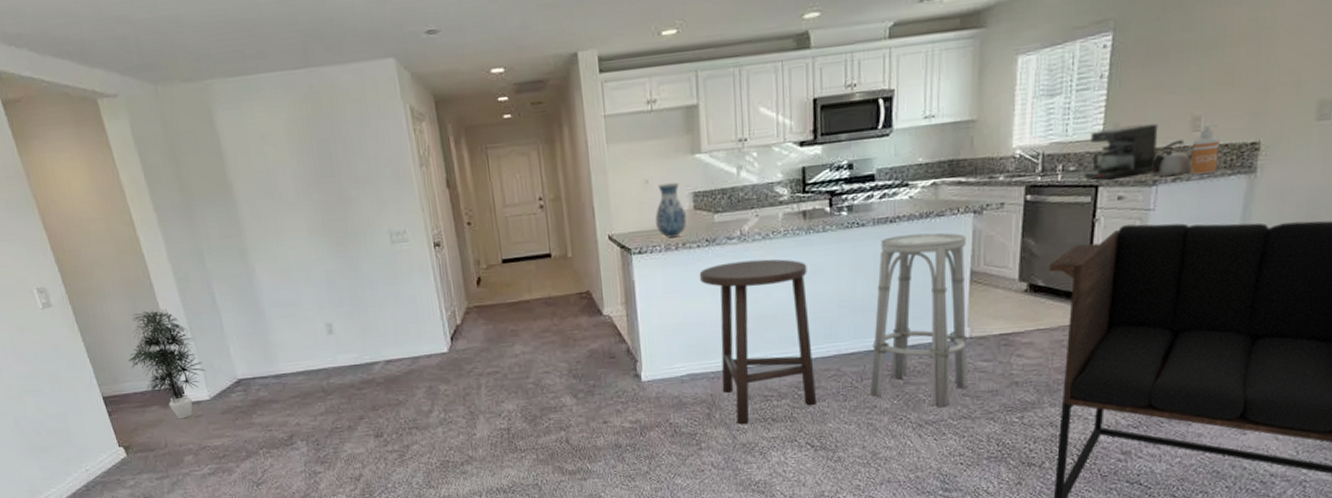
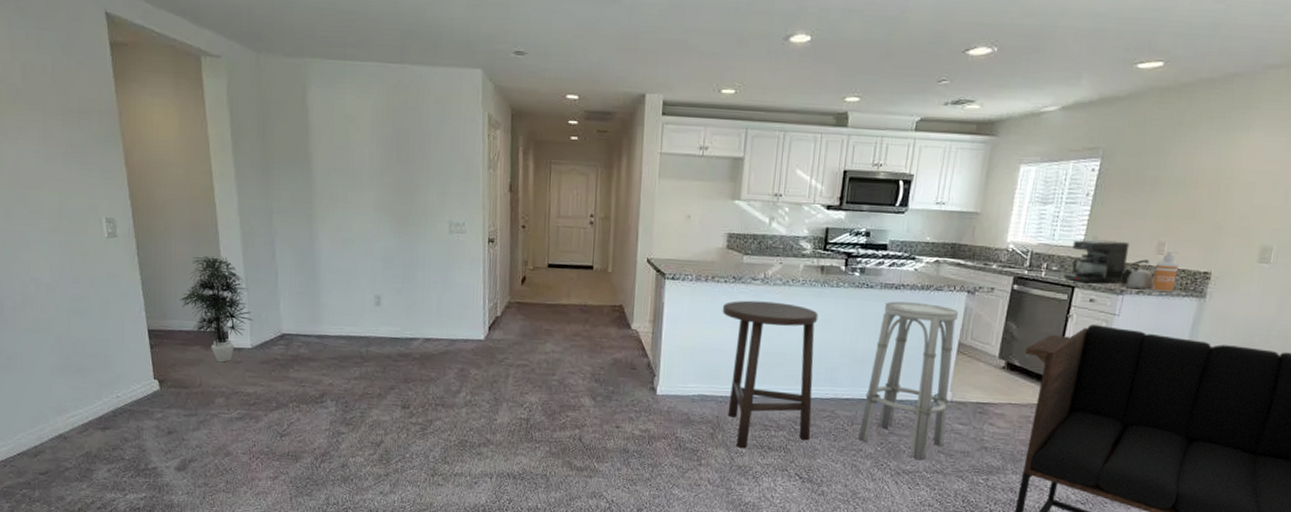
vase: present [655,182,688,239] -> none [691,220,720,271]

